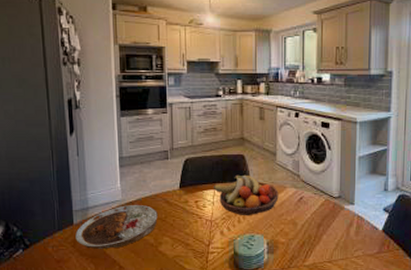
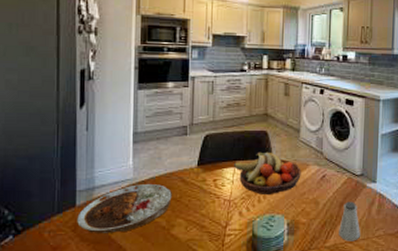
saltshaker: none [317,223,339,261] -> present [339,201,360,242]

